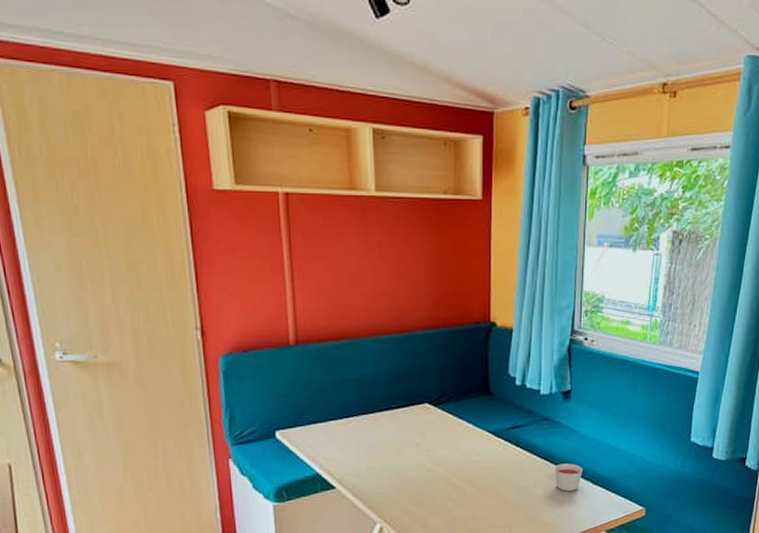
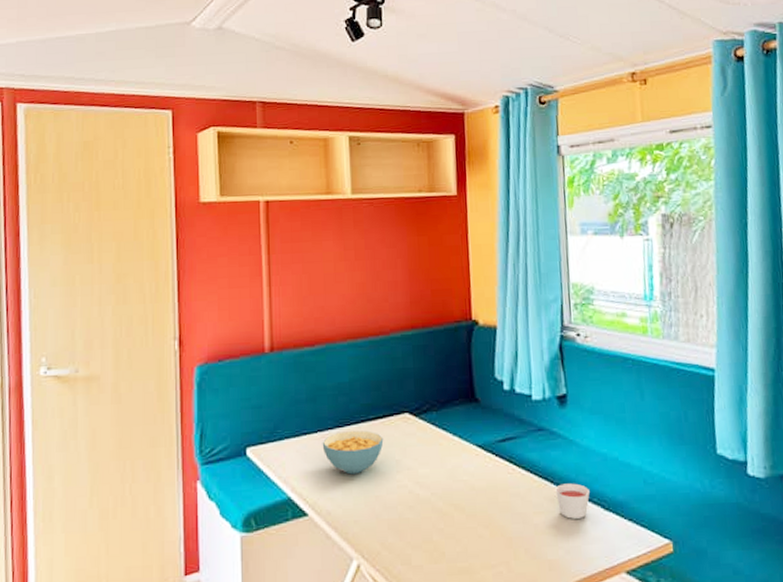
cereal bowl: none [347,418,405,455] -> present [322,430,384,475]

